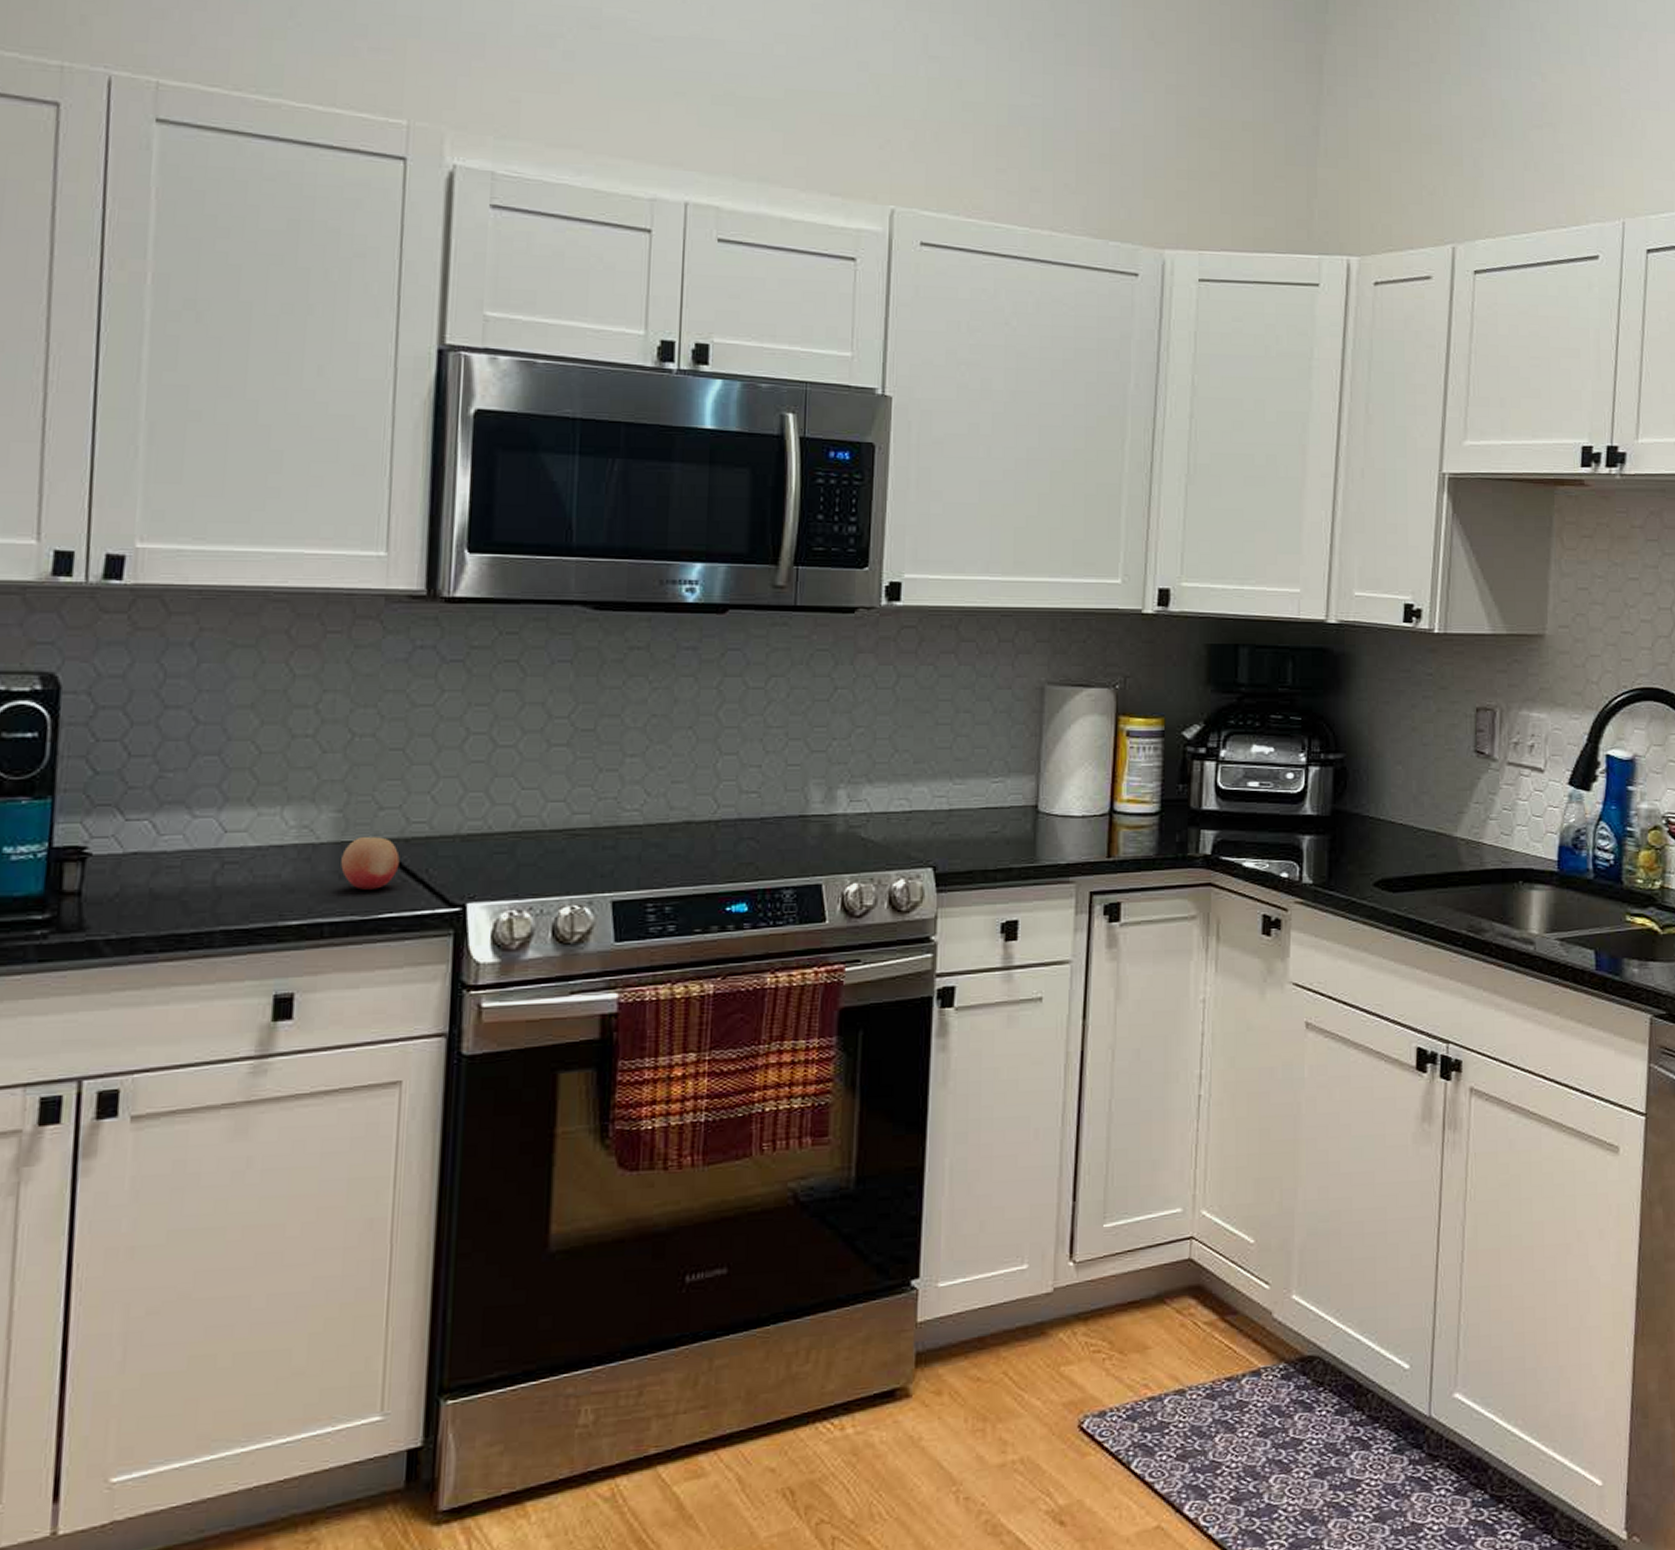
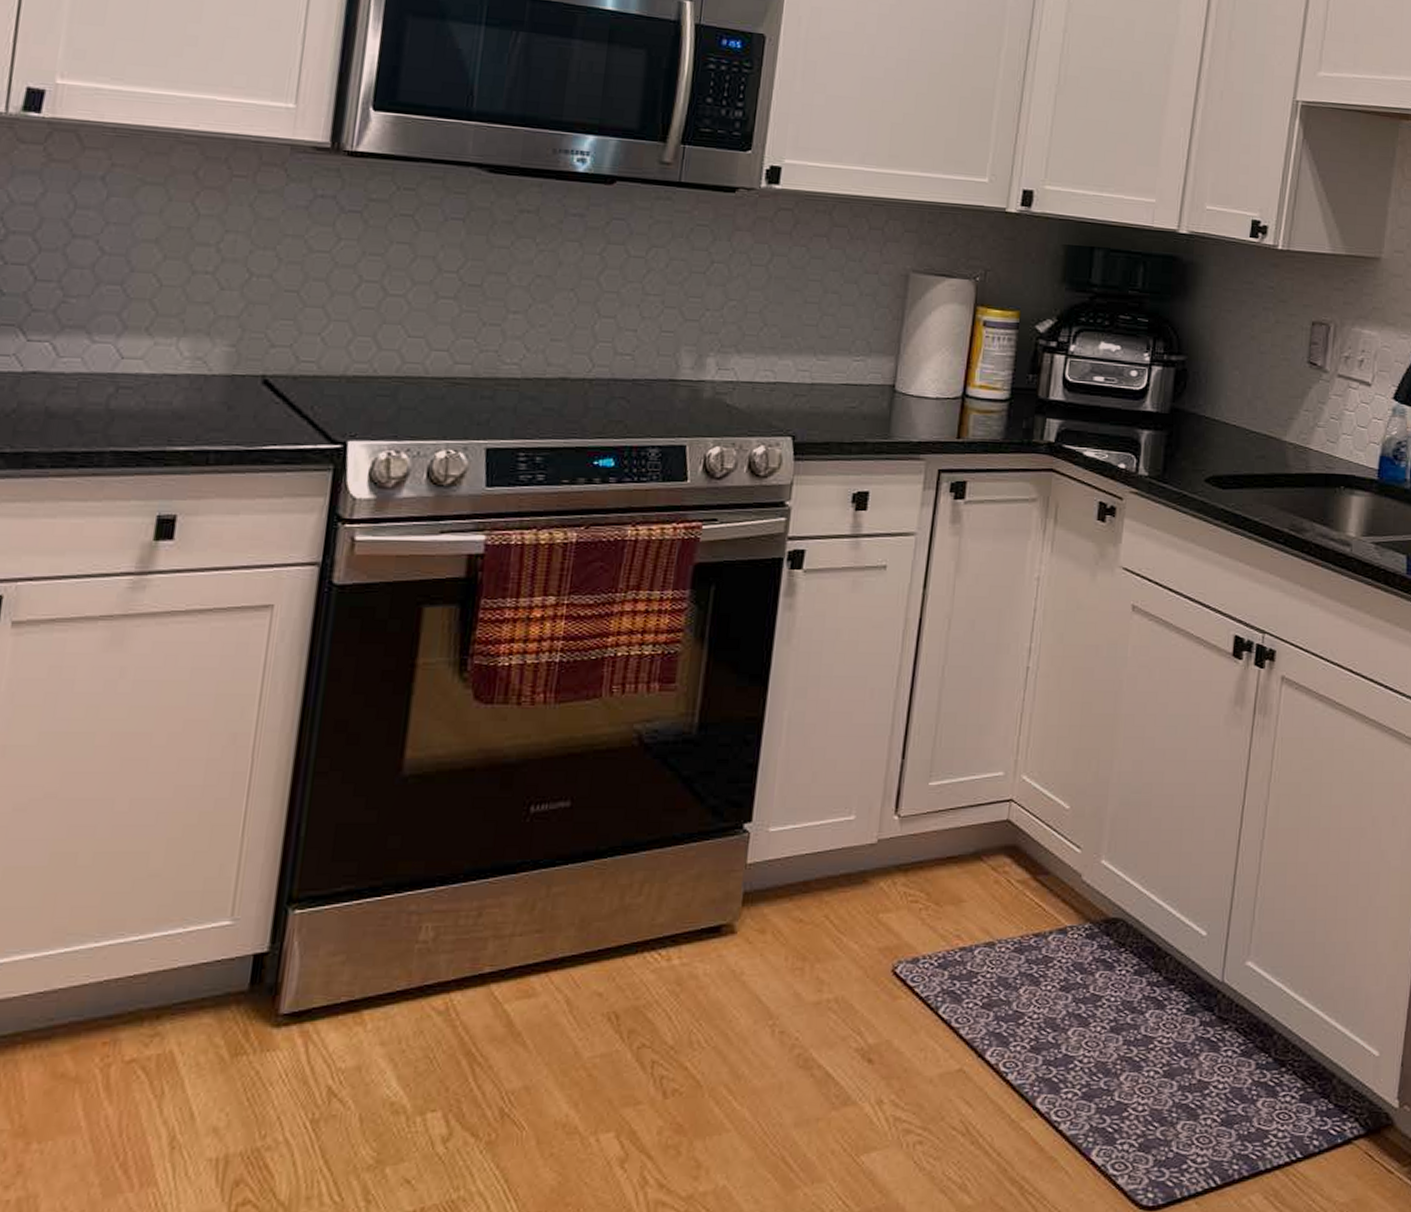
fruit: present [341,837,400,890] -> none [230,372,287,422]

